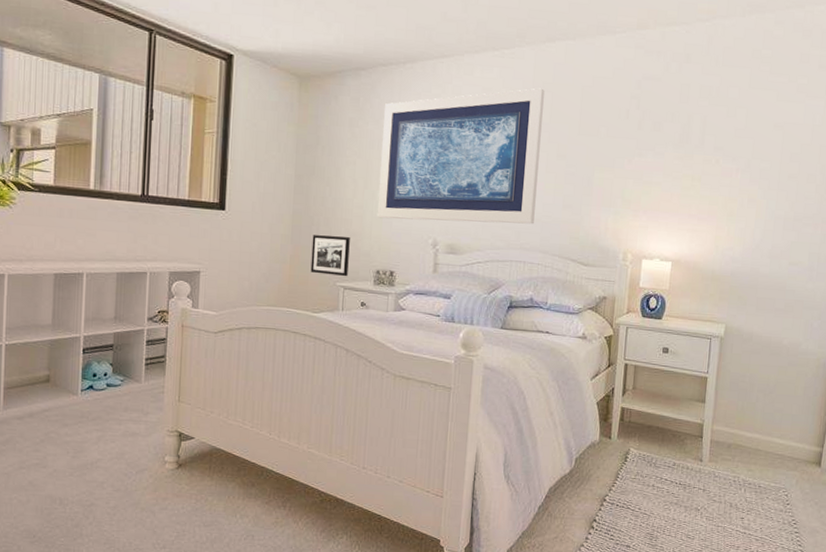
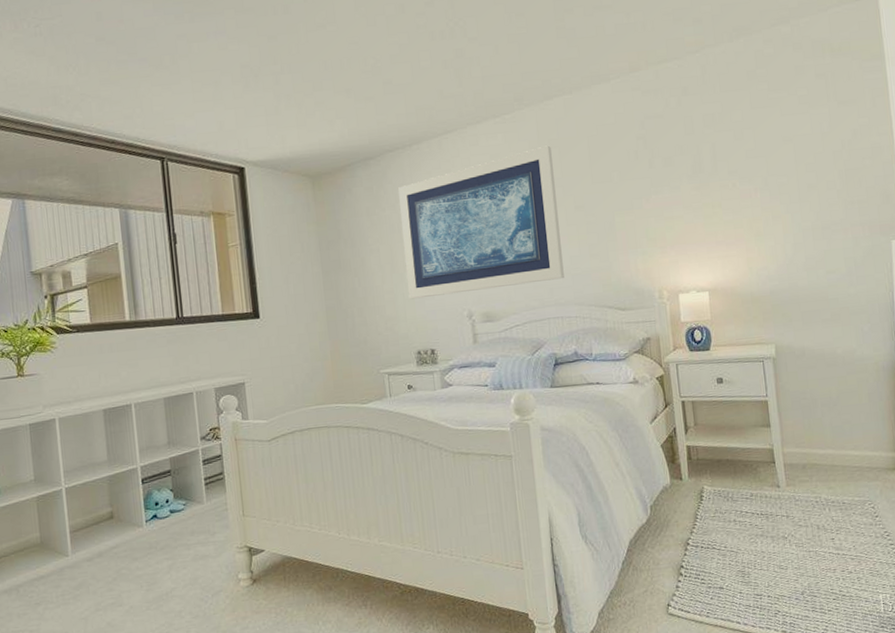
picture frame: present [310,235,350,277] -> none [349,323,390,365]

